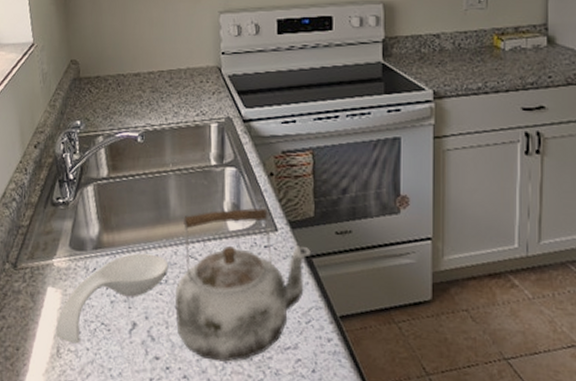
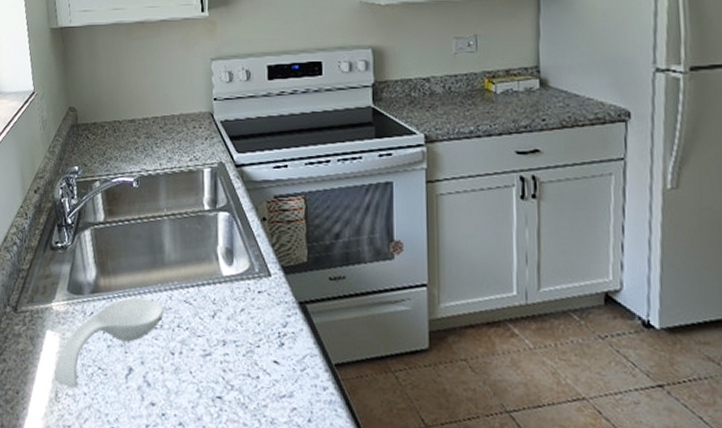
kettle: present [175,206,311,362] -> none [170,251,304,410]

